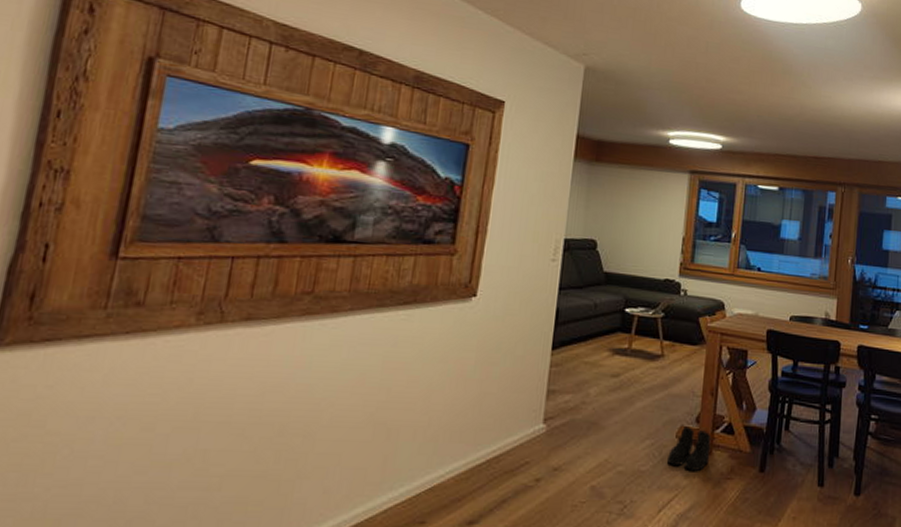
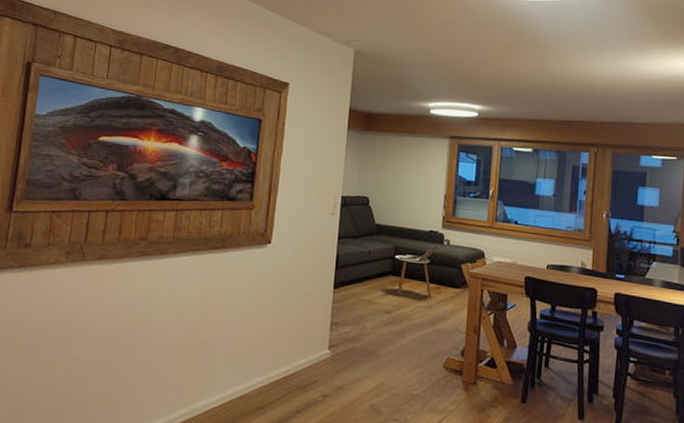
boots: present [667,425,712,471] -> none [436,357,476,398]

